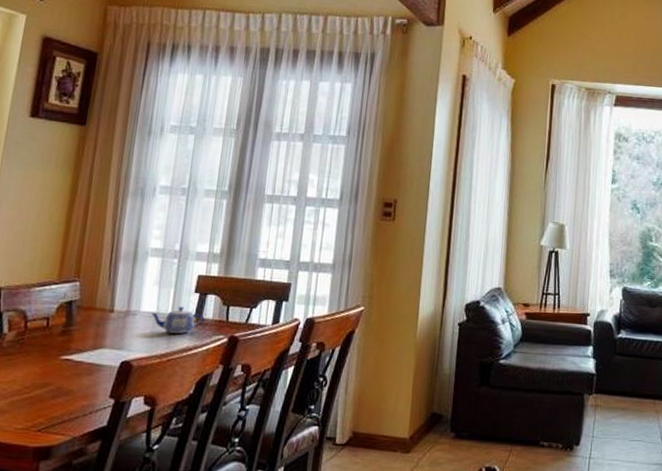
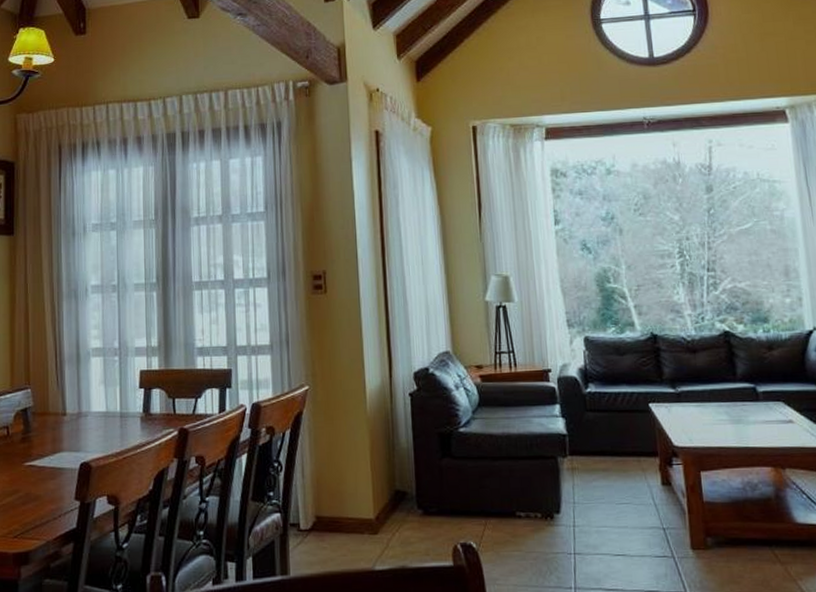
teapot: present [150,306,205,334] -> none [101,403,153,431]

